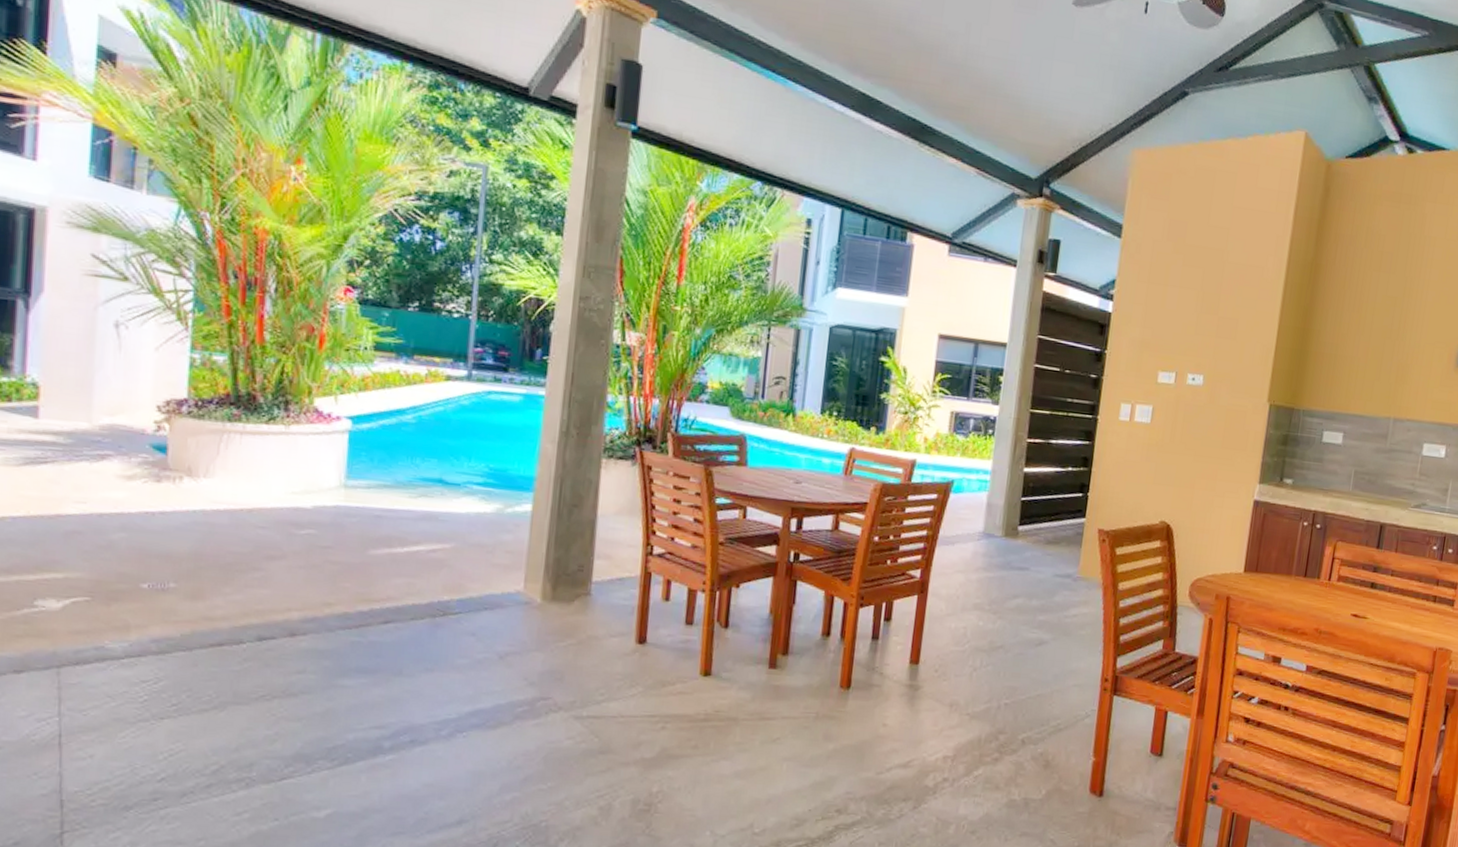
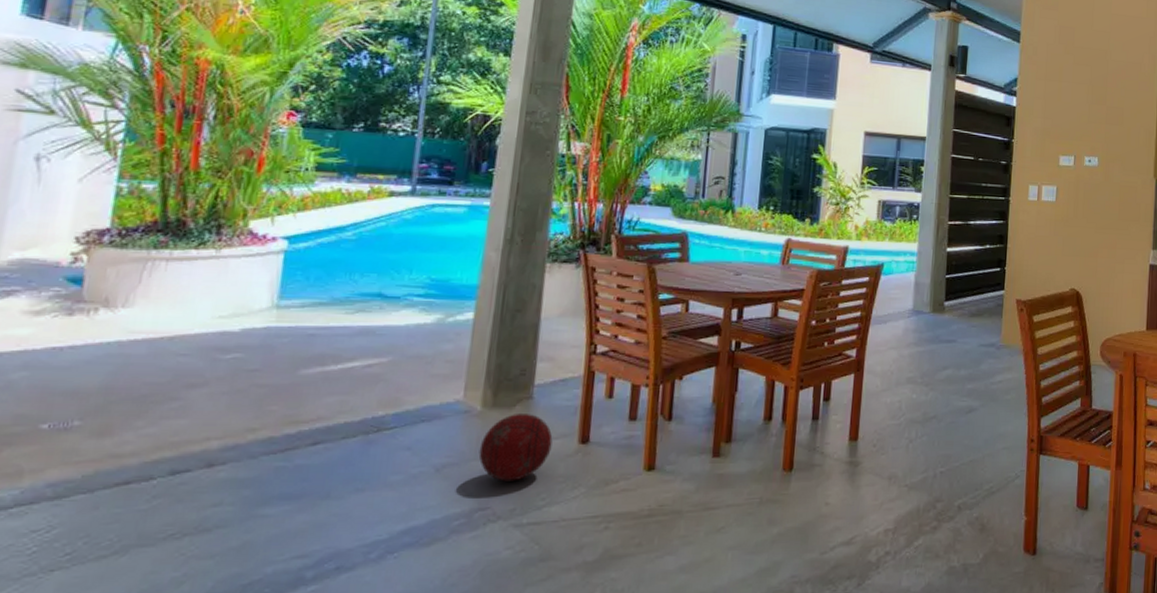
ball: none [539,609,611,675] -> present [478,414,553,482]

